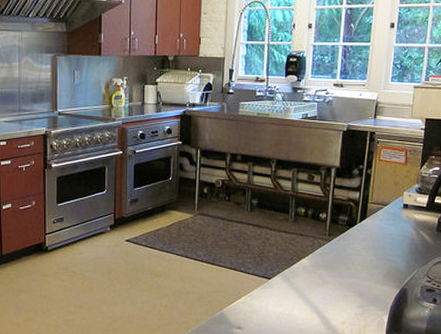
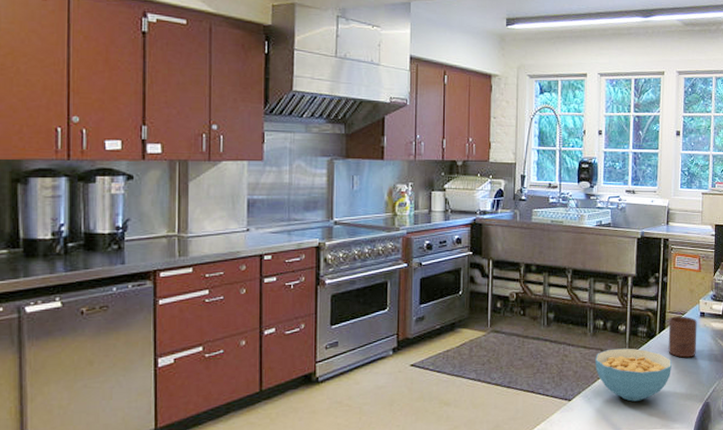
cereal bowl: none [295,234,371,283] -> present [594,348,671,402]
cup: none [368,207,400,246] -> present [668,316,697,358]

